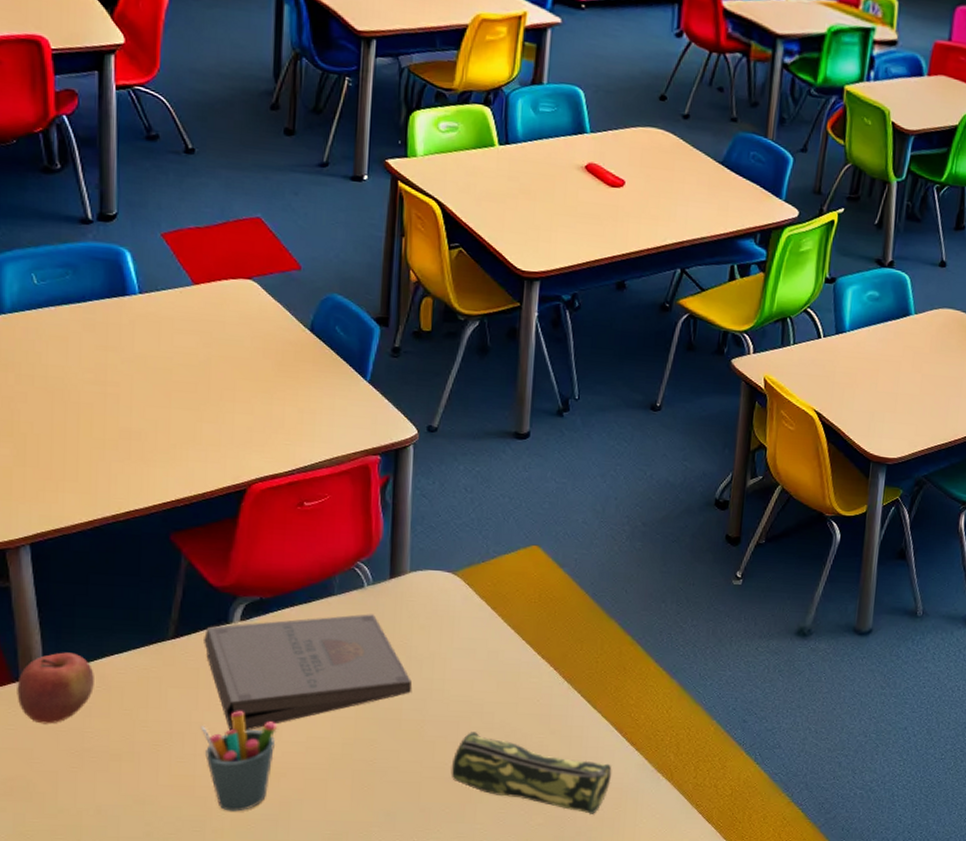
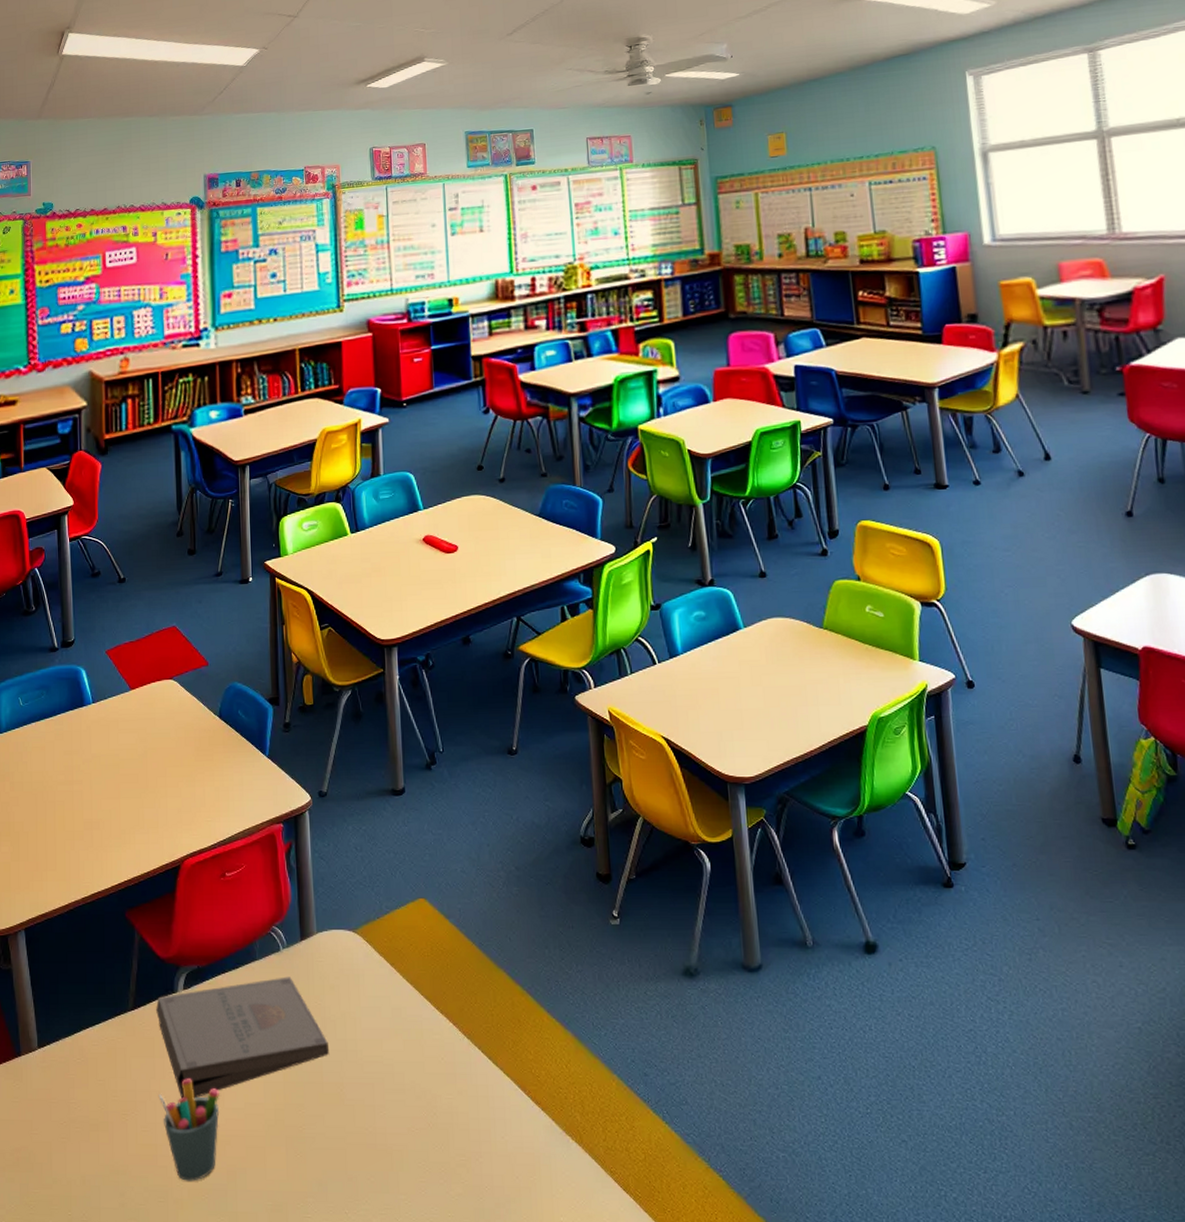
apple: present [17,652,94,724] -> none [19,1027,75,1096]
pencil case: present [451,732,612,814] -> none [371,1094,522,1183]

